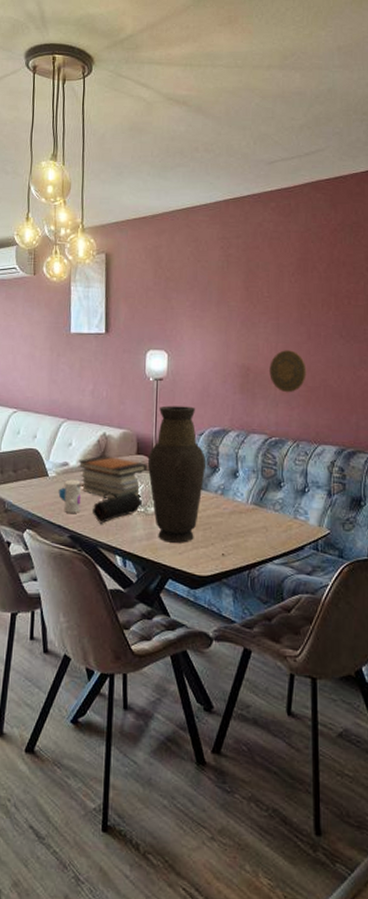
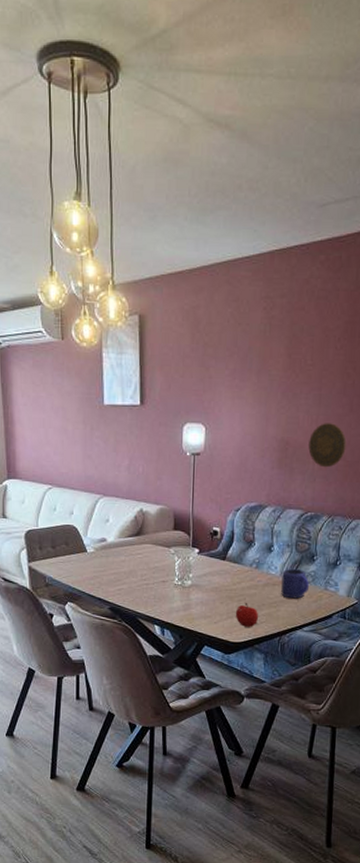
toy: present [58,479,82,514] -> none [97,554,120,588]
book stack: present [77,455,148,499] -> none [114,531,185,573]
pencil case: present [91,492,143,524] -> none [130,566,180,596]
vase: present [147,405,206,543] -> none [184,481,242,613]
apple: none [201,532,226,559] -> present [235,603,259,627]
mug: none [248,495,278,528] -> present [281,568,310,599]

